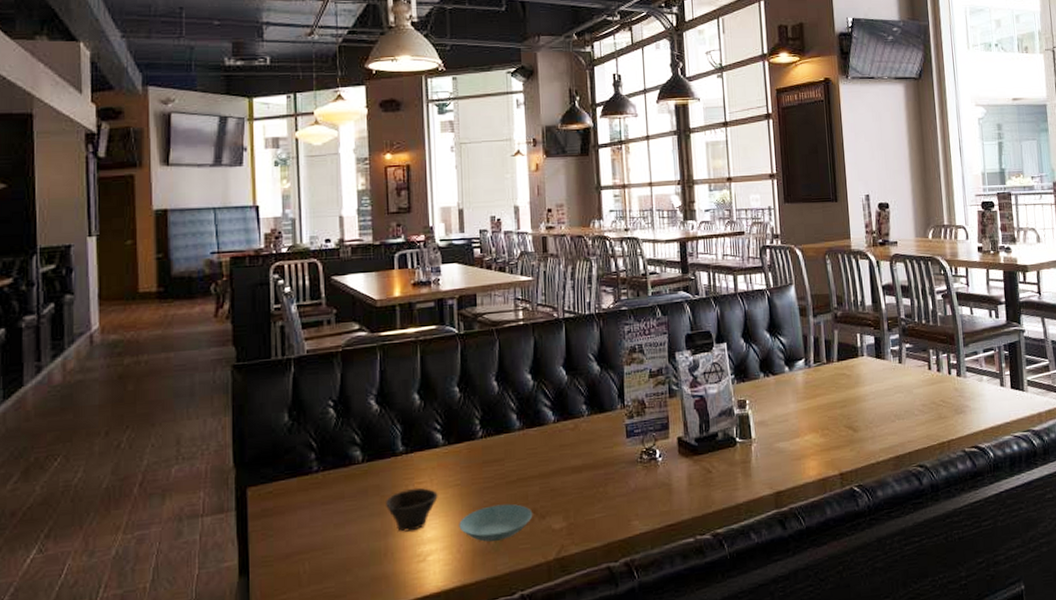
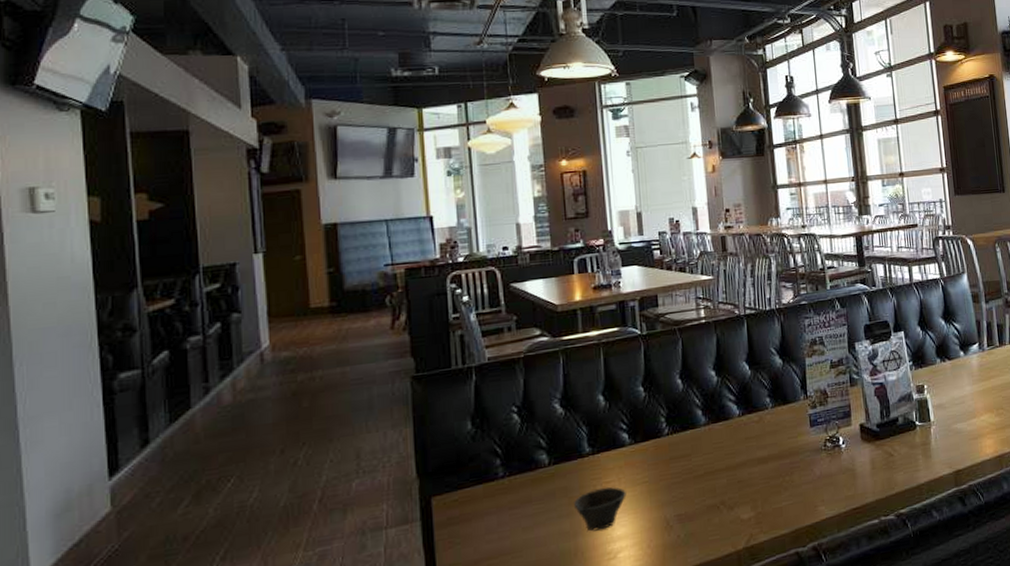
saucer: present [459,503,533,542] -> none [648,497,722,536]

